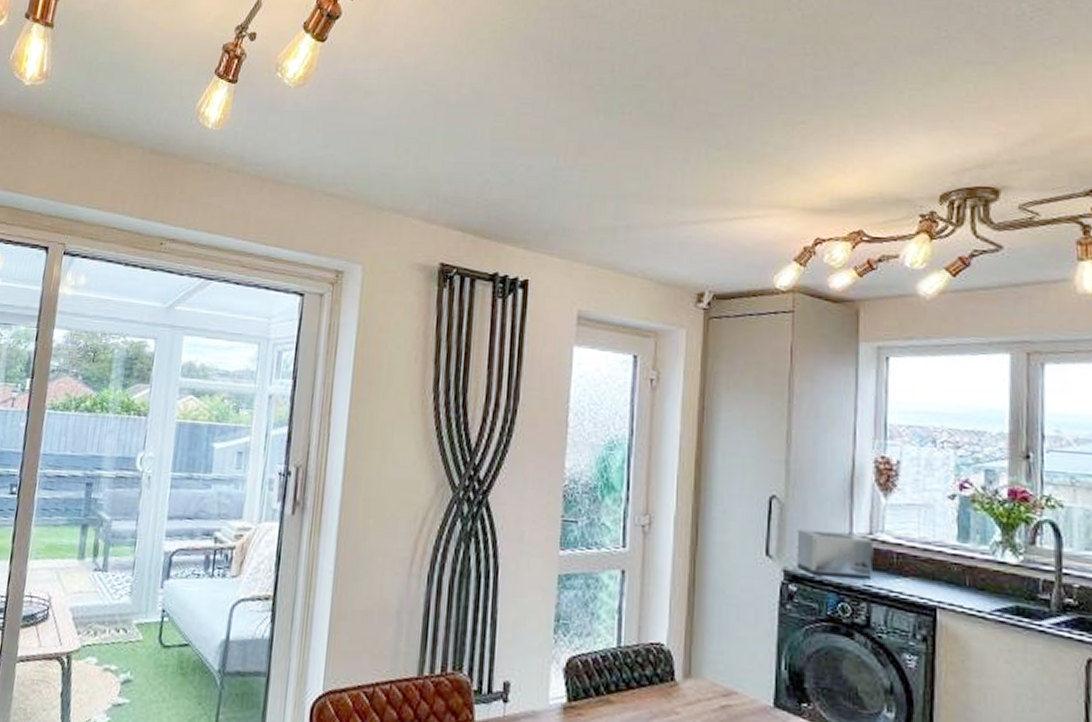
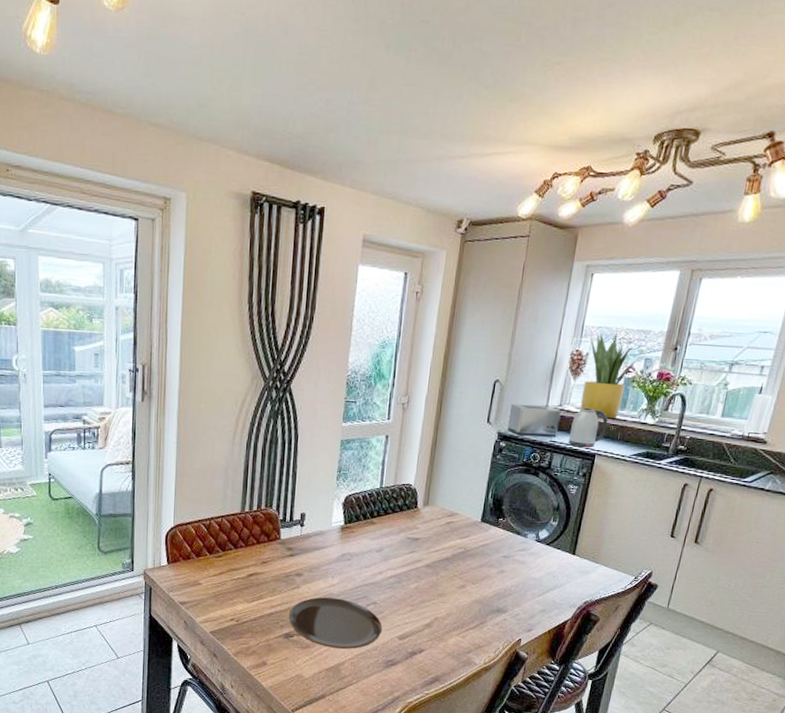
kettle: none [891,537,947,597] -> present [568,407,608,447]
planter: none [898,432,975,554] -> present [580,332,638,418]

